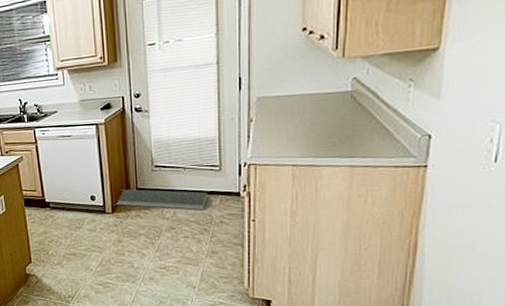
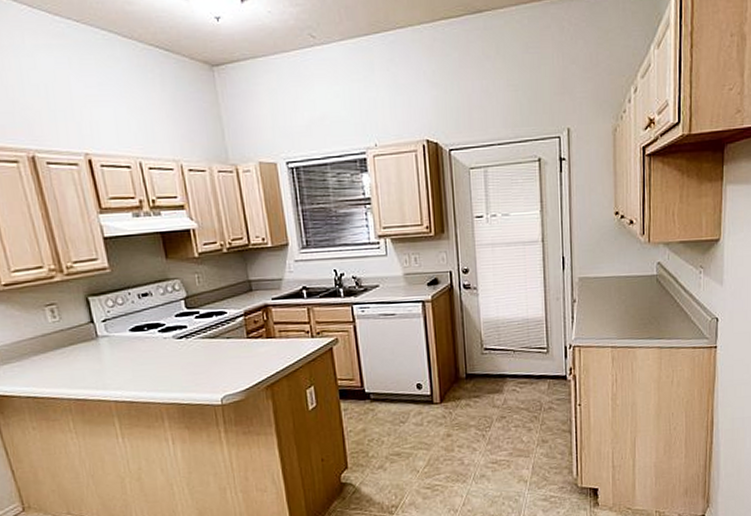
door mat: present [114,189,208,210] -> none [443,375,537,396]

